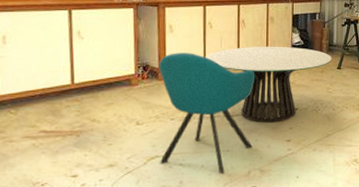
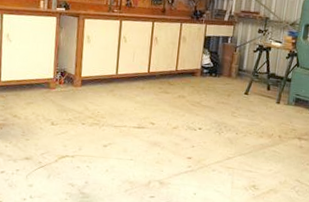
chair: present [159,53,255,175] -> none [69,62,163,181]
dining table: present [205,46,332,123] -> none [118,63,240,139]

